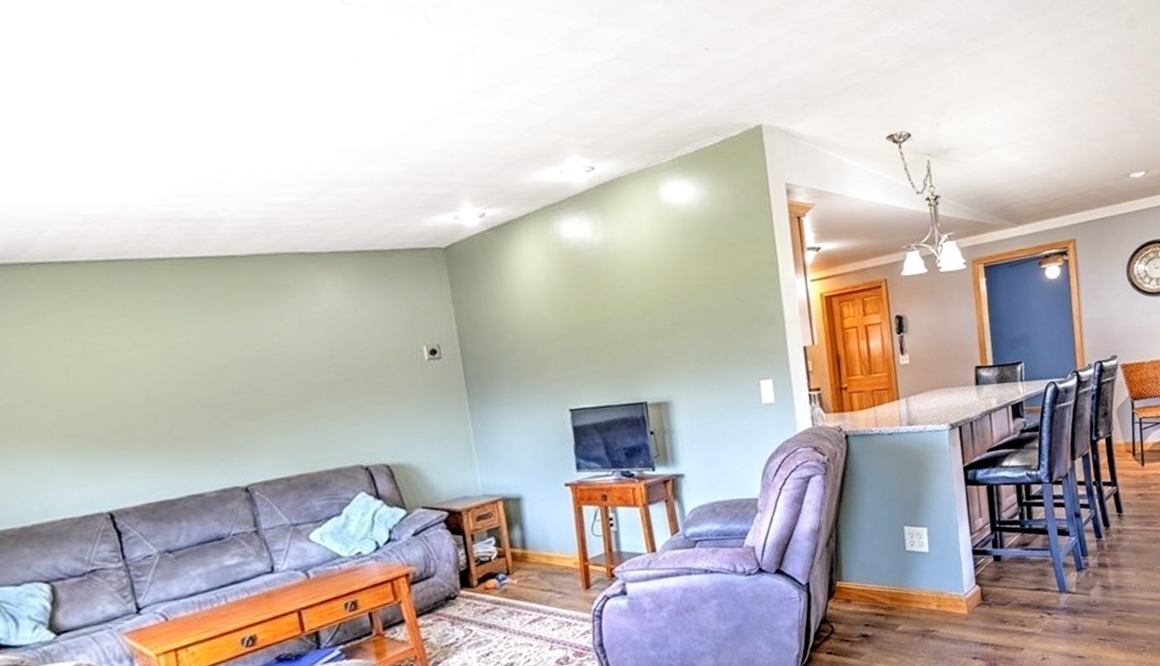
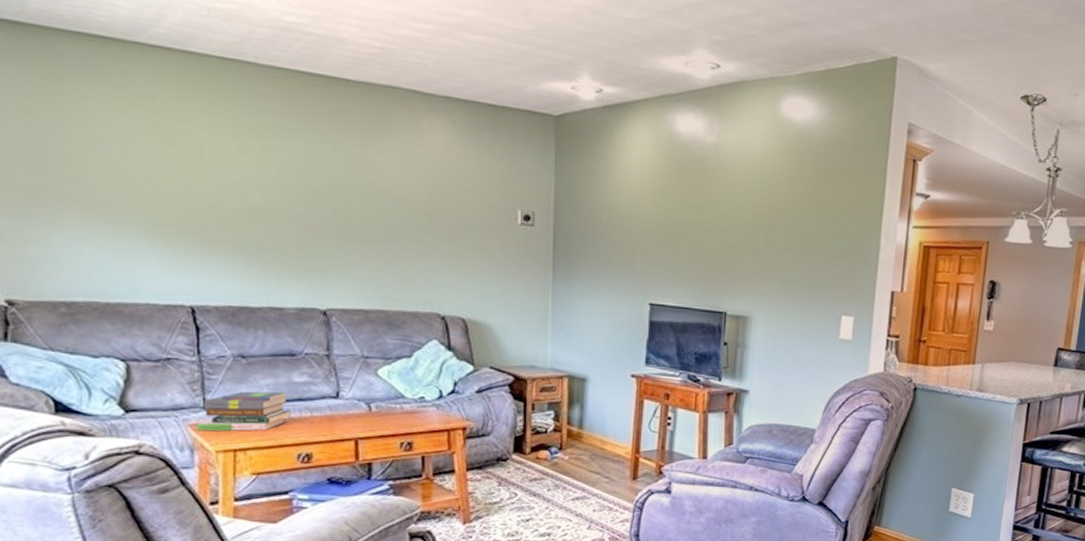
books: none [132,578,228,638] -> present [196,391,291,432]

